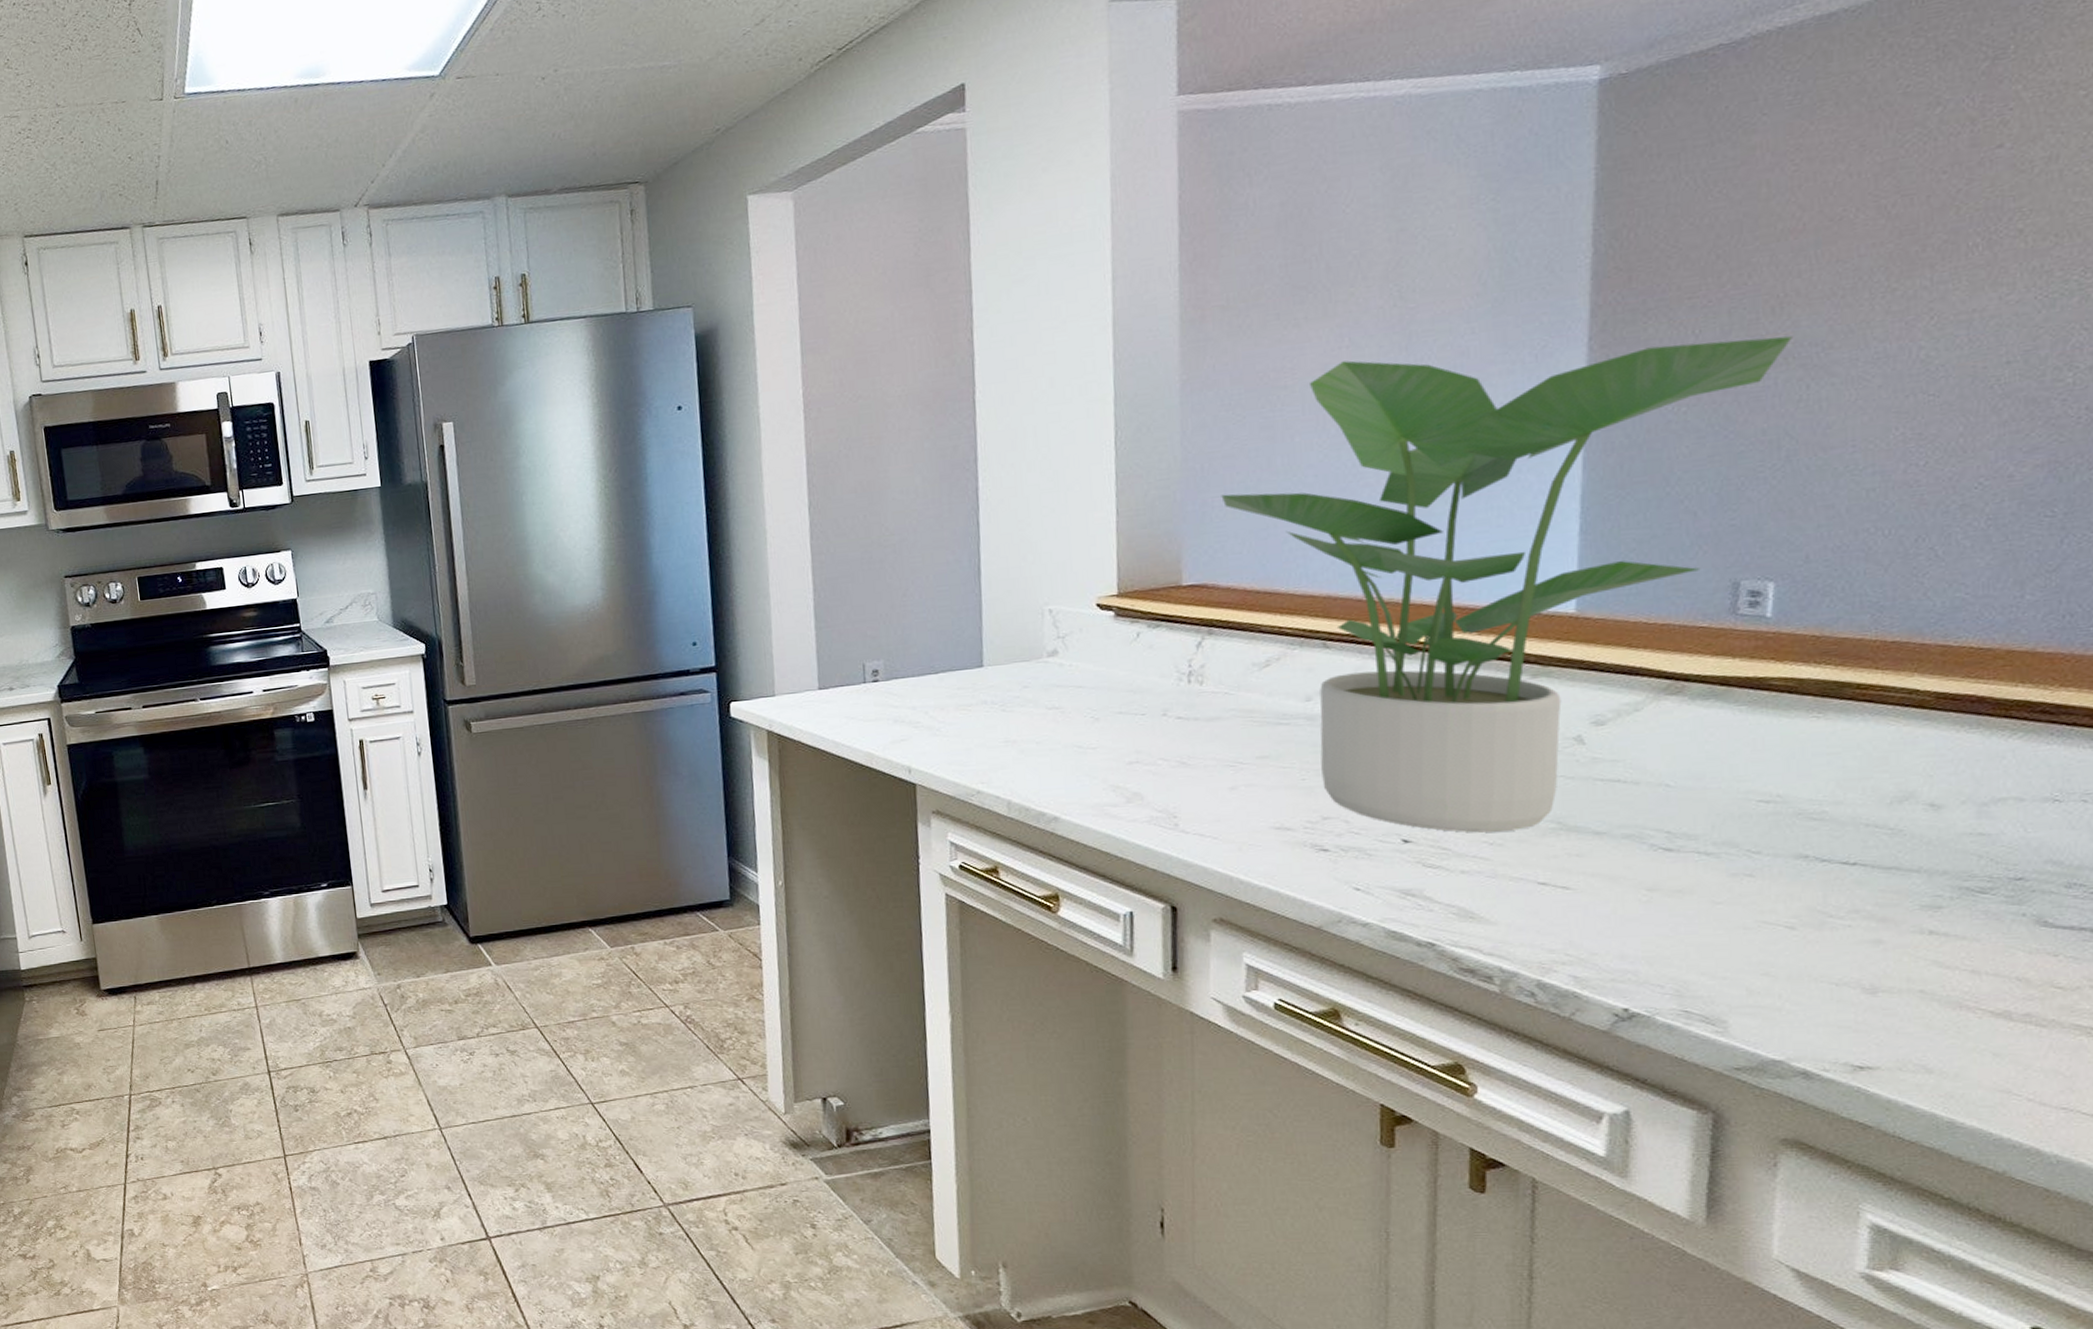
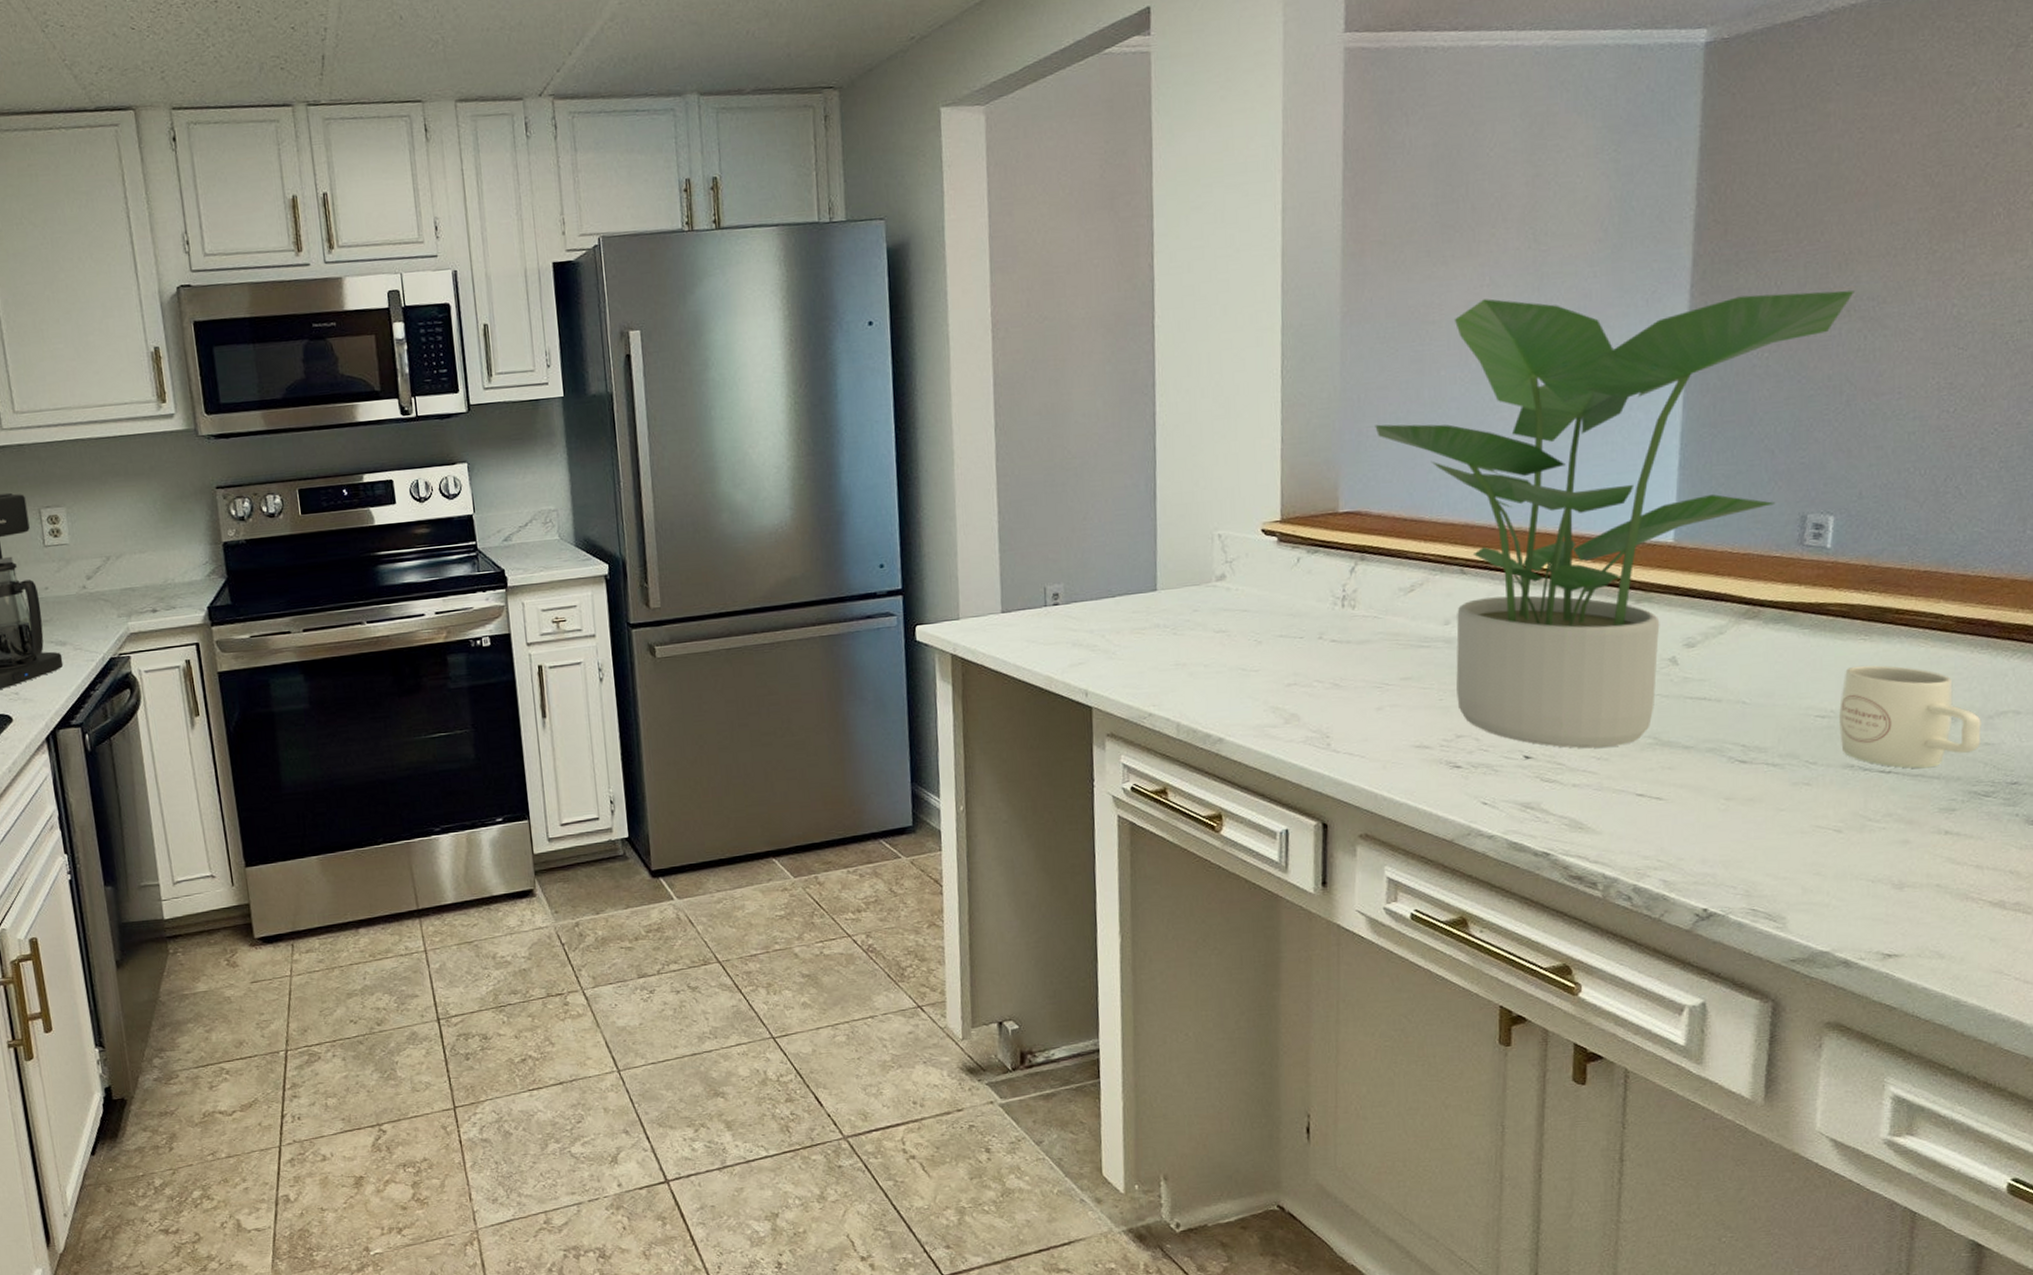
mug: none [1788,745,1974,861] -> present [1839,665,1981,769]

